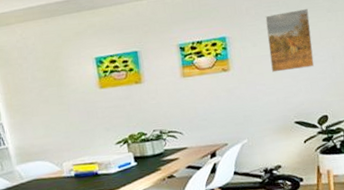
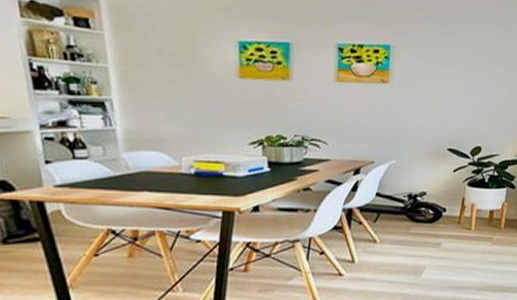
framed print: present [265,9,315,73] -> none [433,30,481,94]

